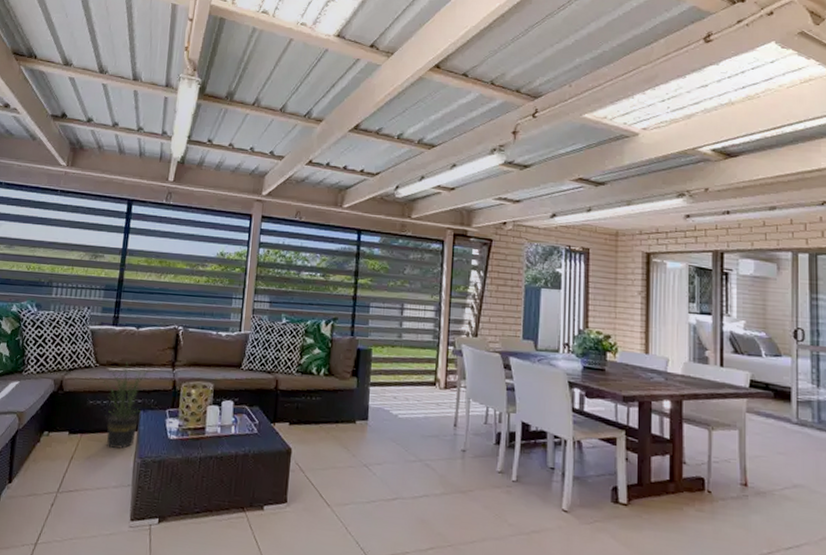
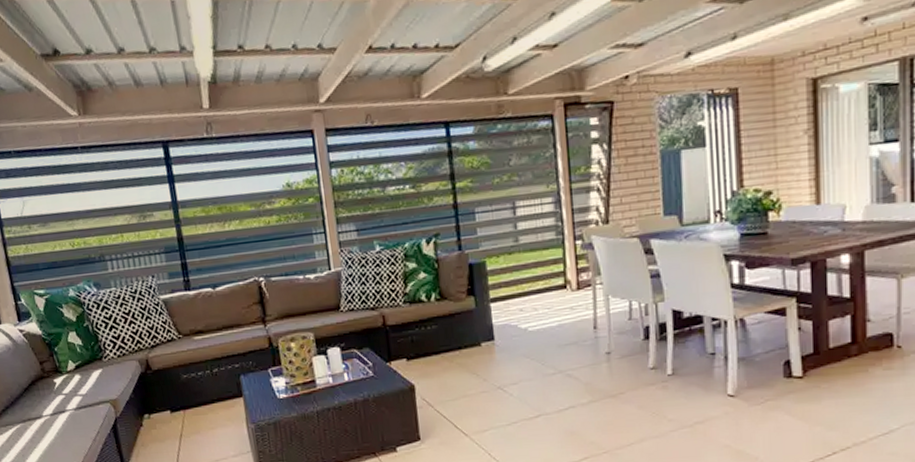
potted plant: present [103,362,154,449] -> none [191,325,243,418]

